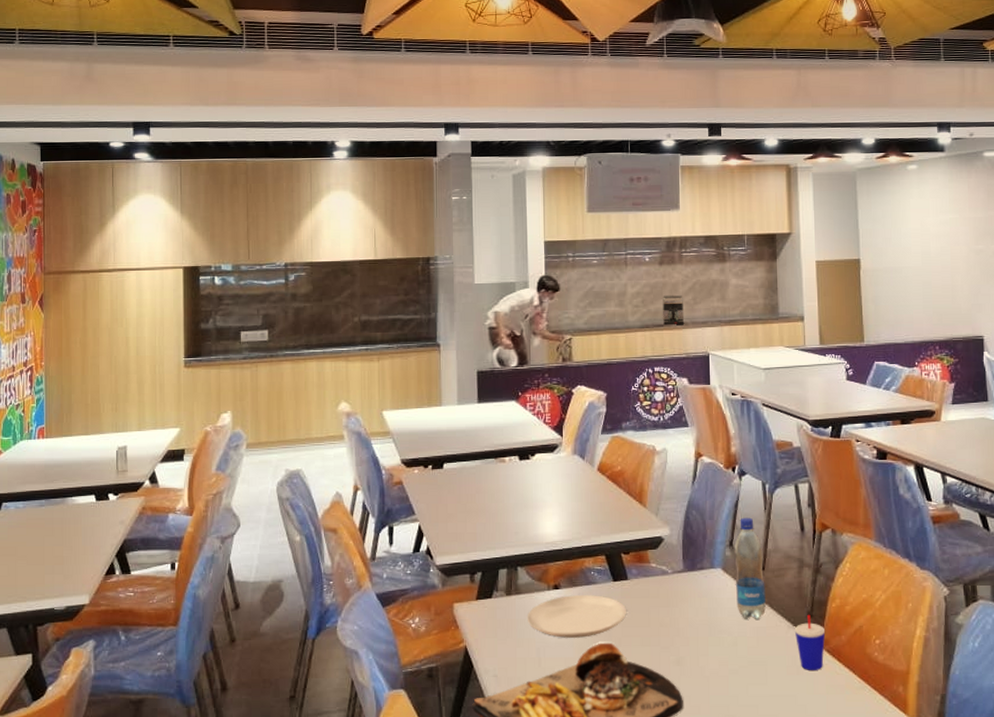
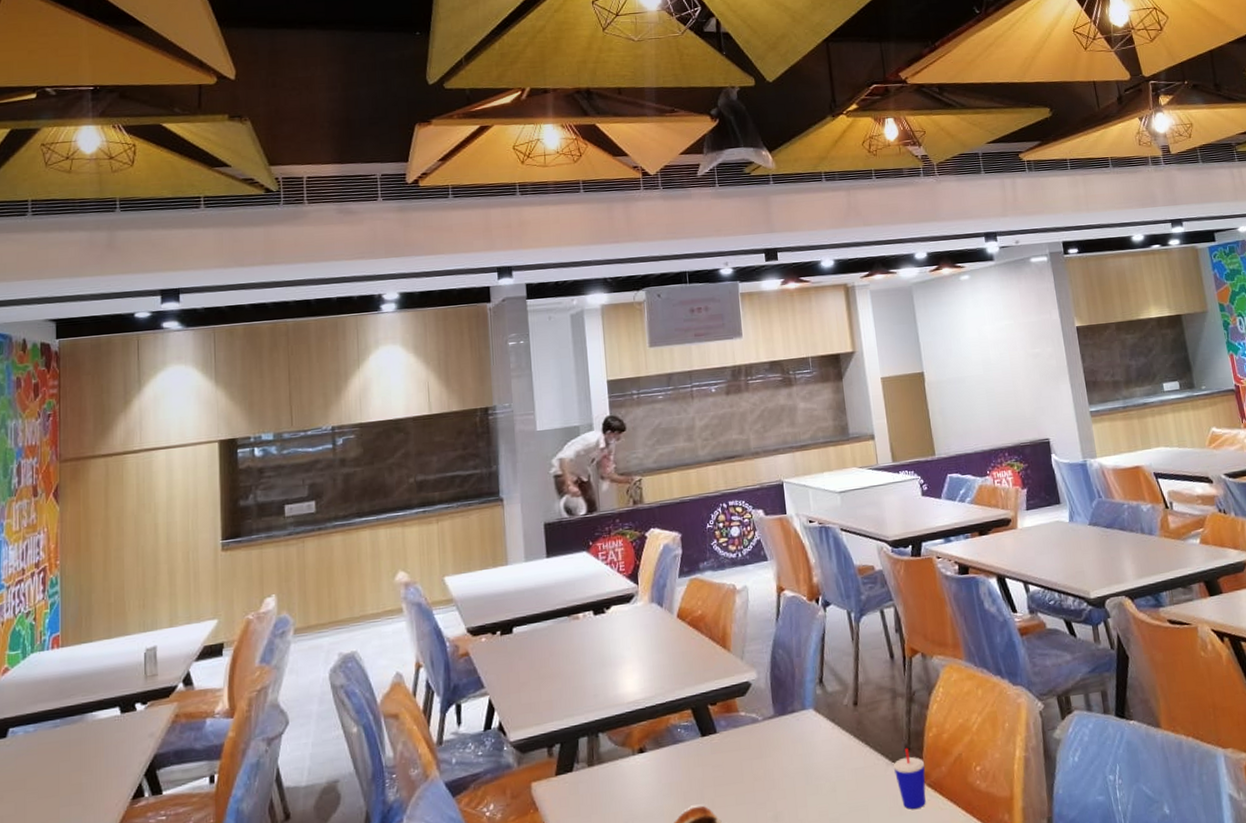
plate: present [527,595,627,638] -> none [611,754,718,807]
coffee maker: present [663,295,684,326] -> none [732,424,755,457]
bottle: present [734,517,766,620] -> none [824,650,862,762]

